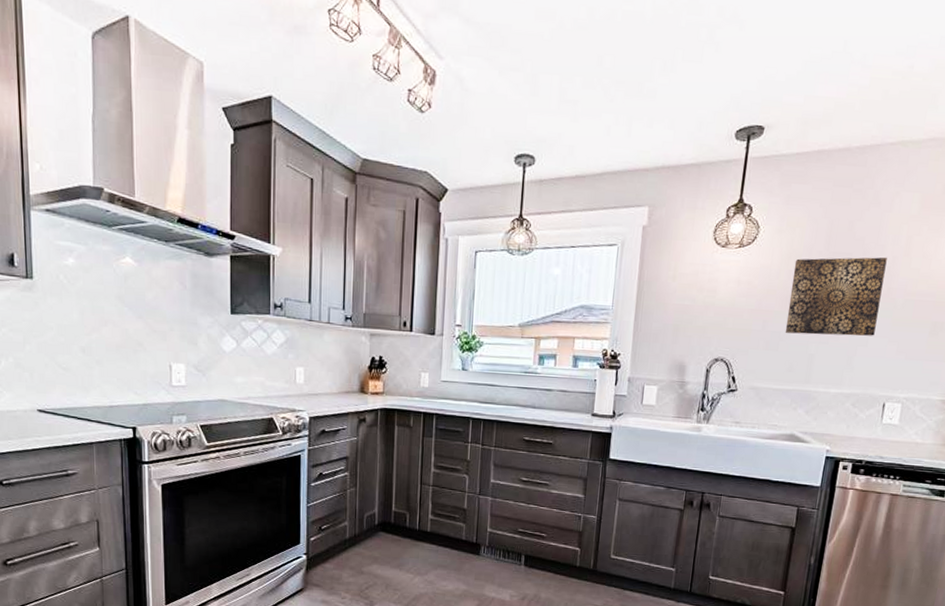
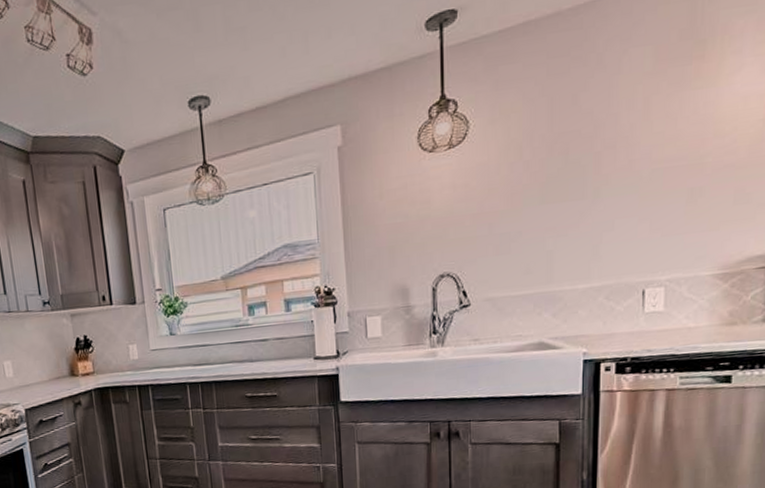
wall art: present [785,257,887,336] -> none [515,125,623,233]

